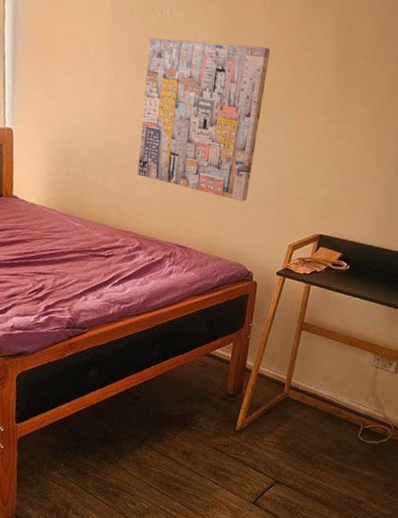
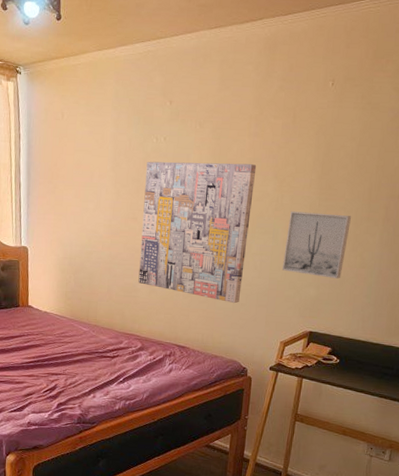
wall art: none [294,102,369,179] -> present [282,211,351,279]

